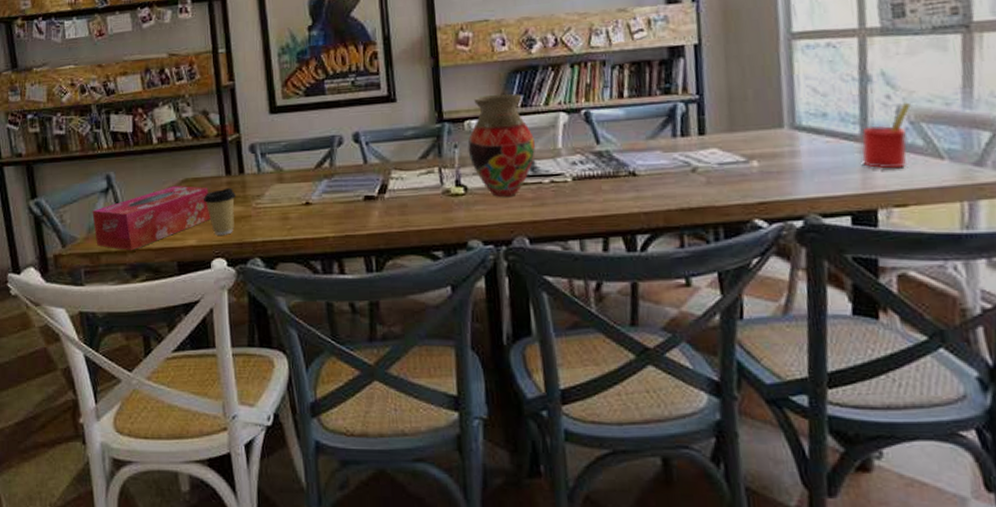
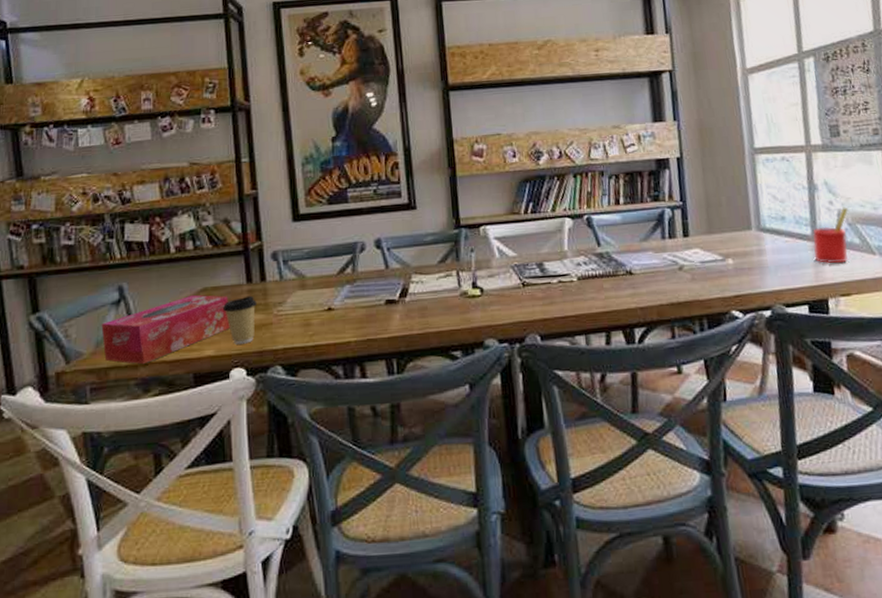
vase: present [467,94,536,198] -> none [483,201,545,298]

